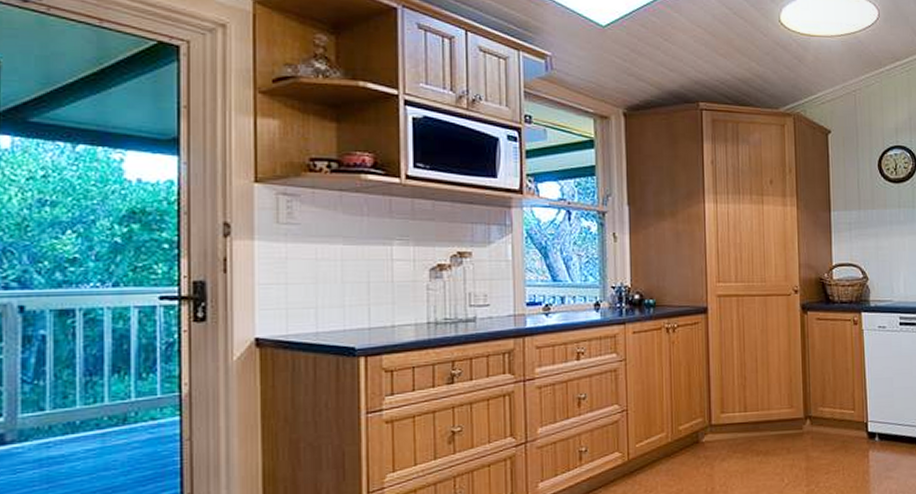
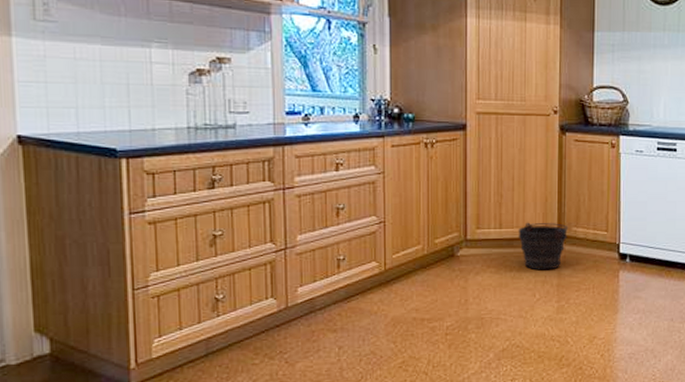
bucket: none [763,403,815,454] -> present [518,222,569,271]

